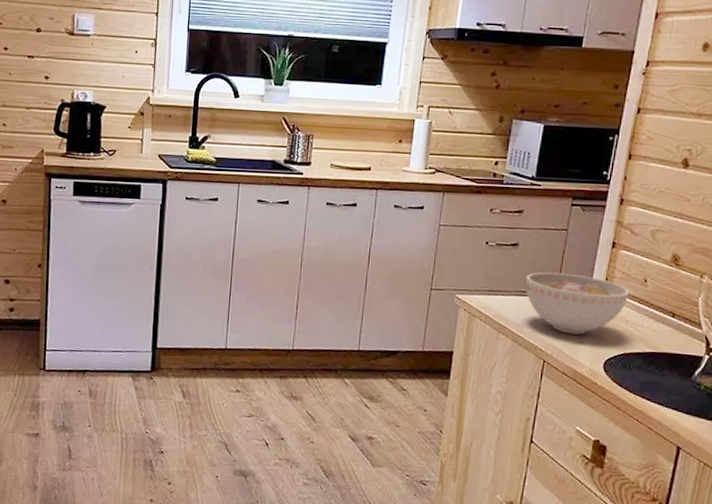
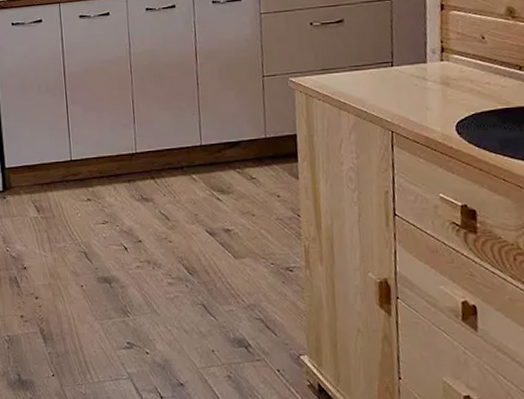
bowl: present [525,272,630,335] -> none [357,41,469,101]

